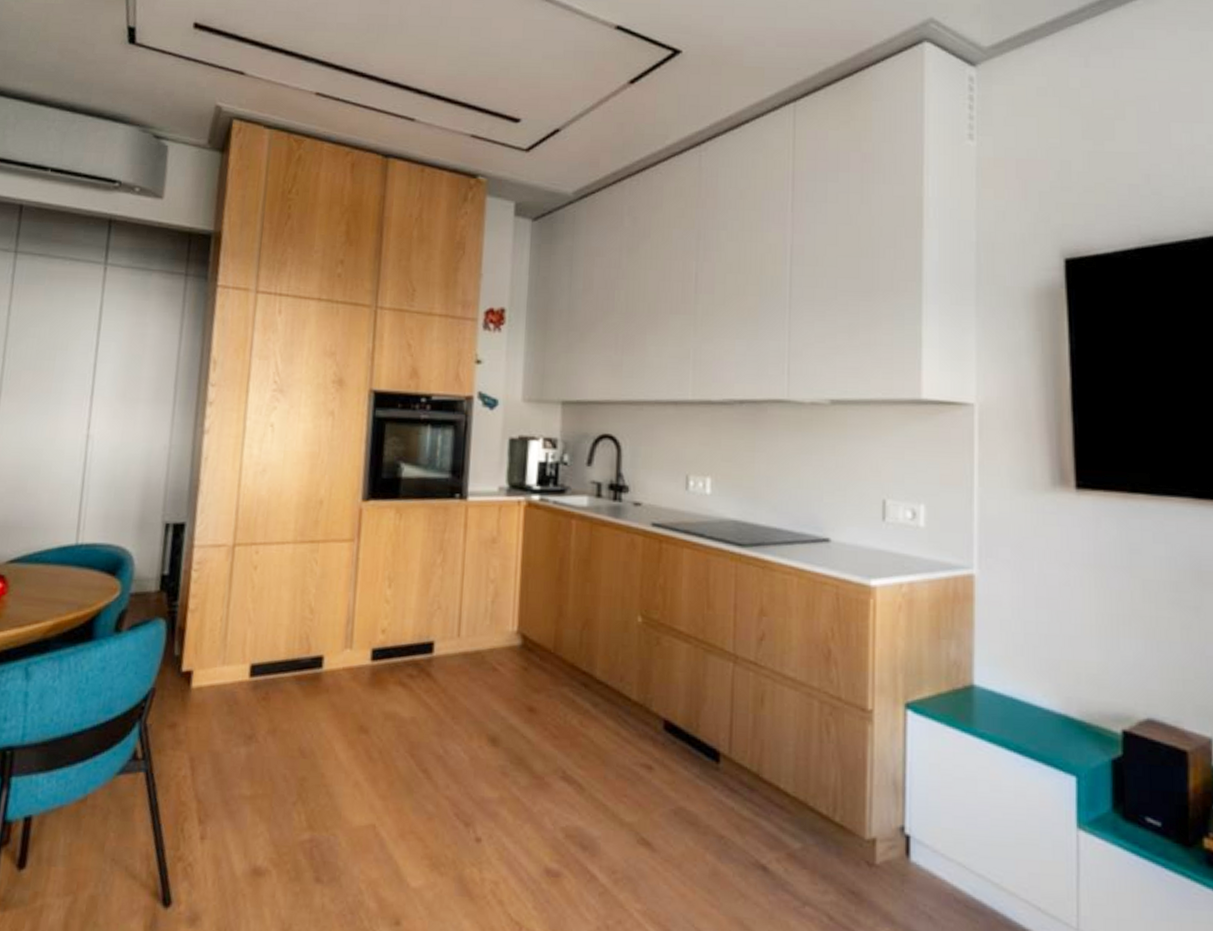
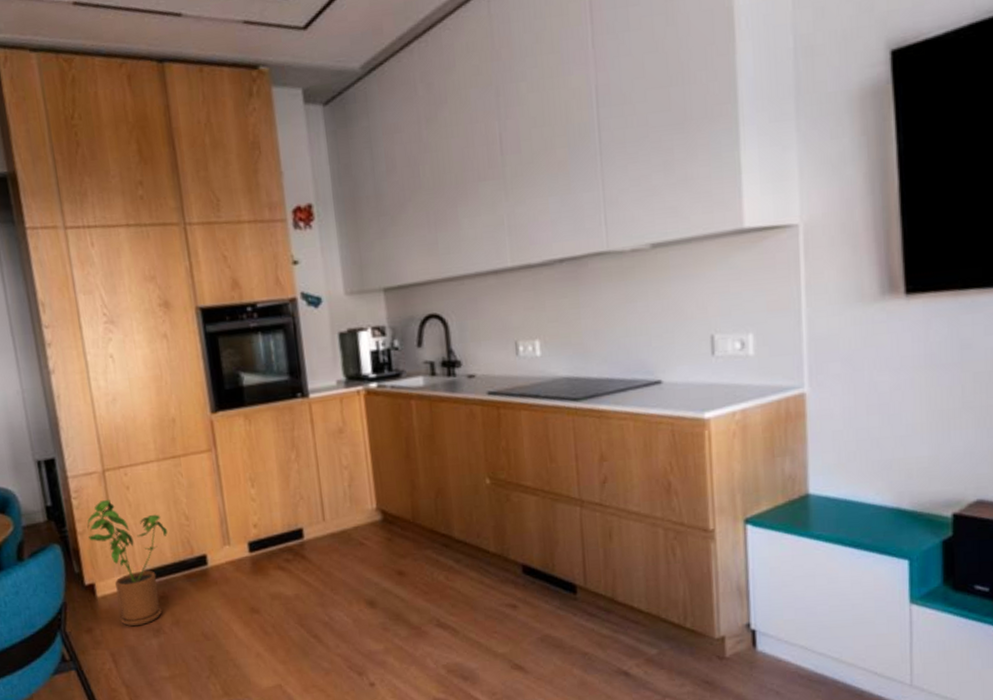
house plant: none [199,577,287,729] -> present [87,500,167,627]

